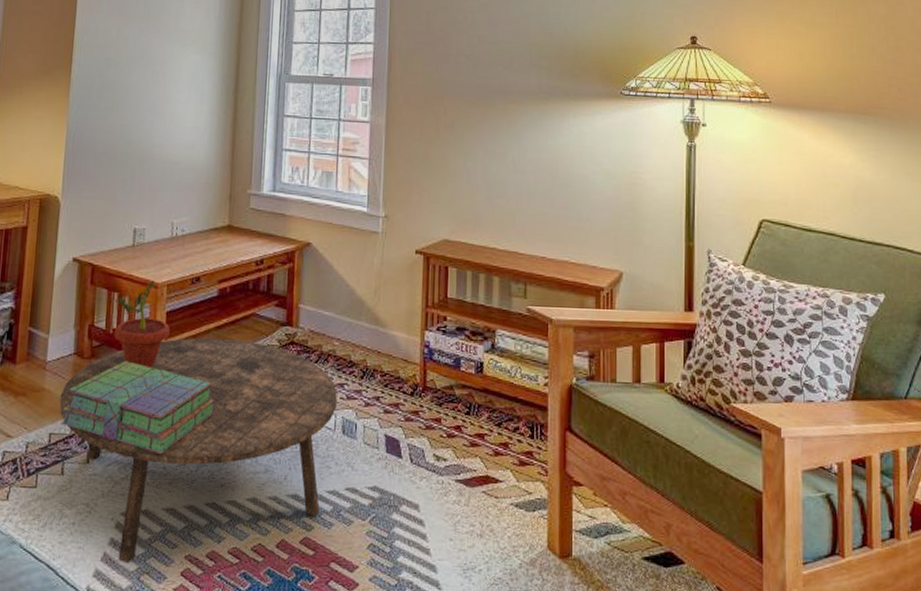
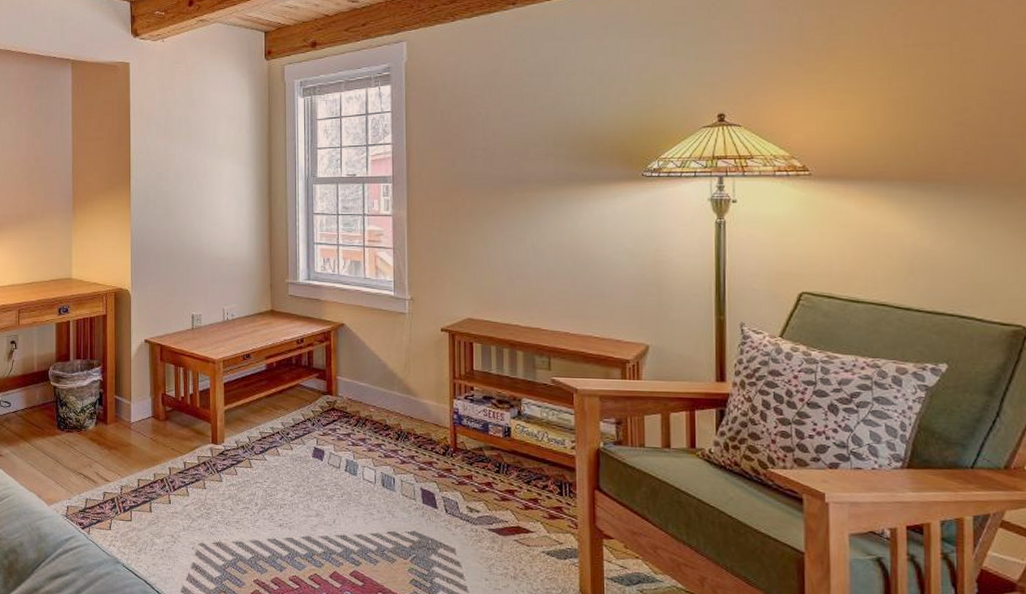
coffee table: present [59,337,337,564] -> none [144,404,376,584]
stack of books: present [61,361,217,455] -> none [146,423,271,499]
potted plant: present [114,278,170,367] -> none [182,355,228,428]

